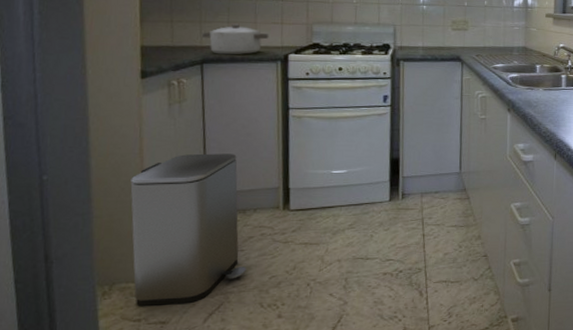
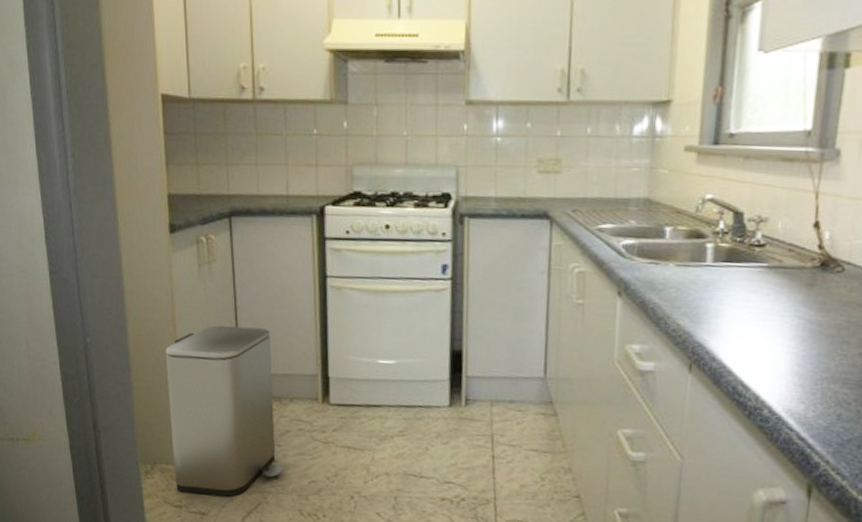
cooking pot: present [201,23,269,55] -> none [228,166,302,206]

